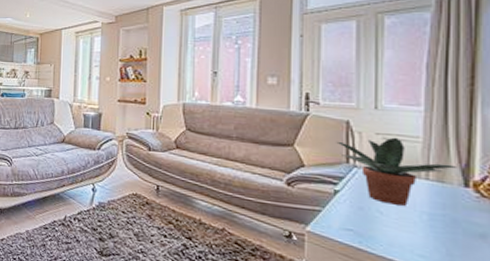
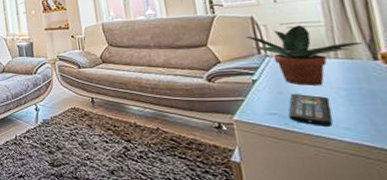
remote control: none [364,210,410,251] -> present [288,93,333,126]

